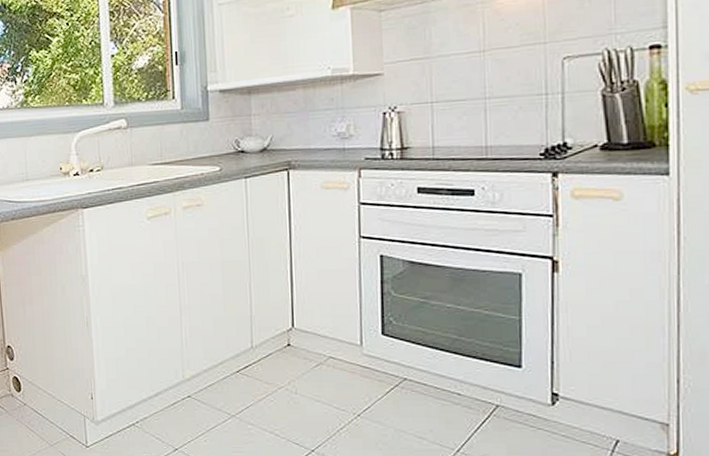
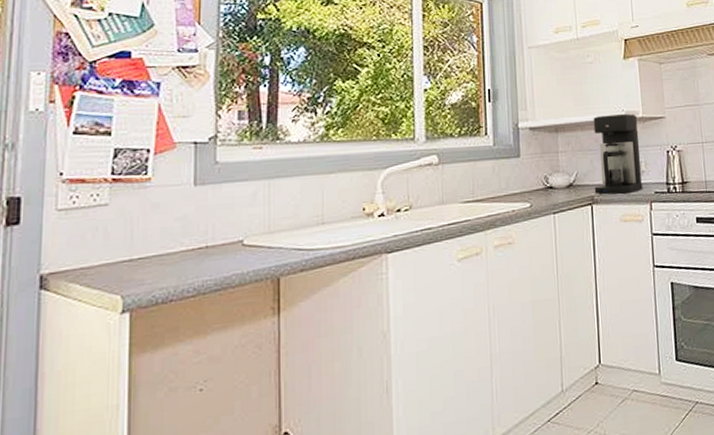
coffee maker: none [291,71,351,160] -> present [593,114,643,195]

